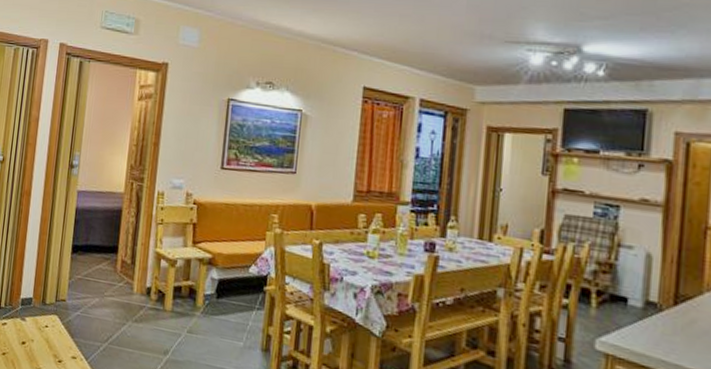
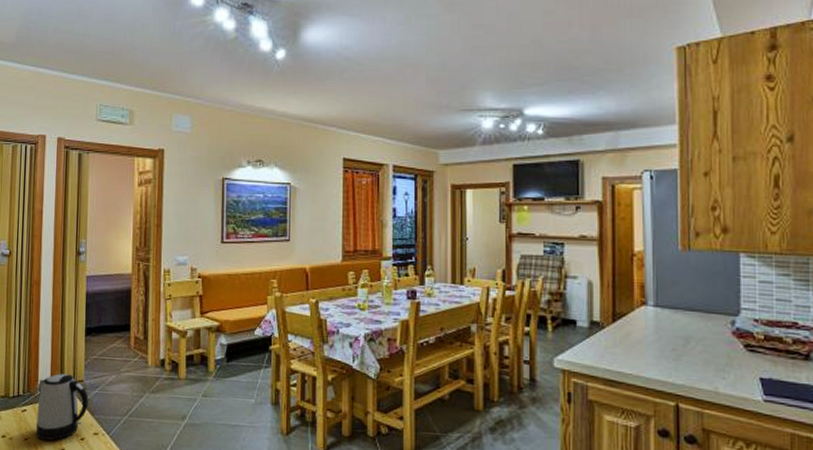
kettle: none [14,289,70,359] -> present [35,374,89,441]

